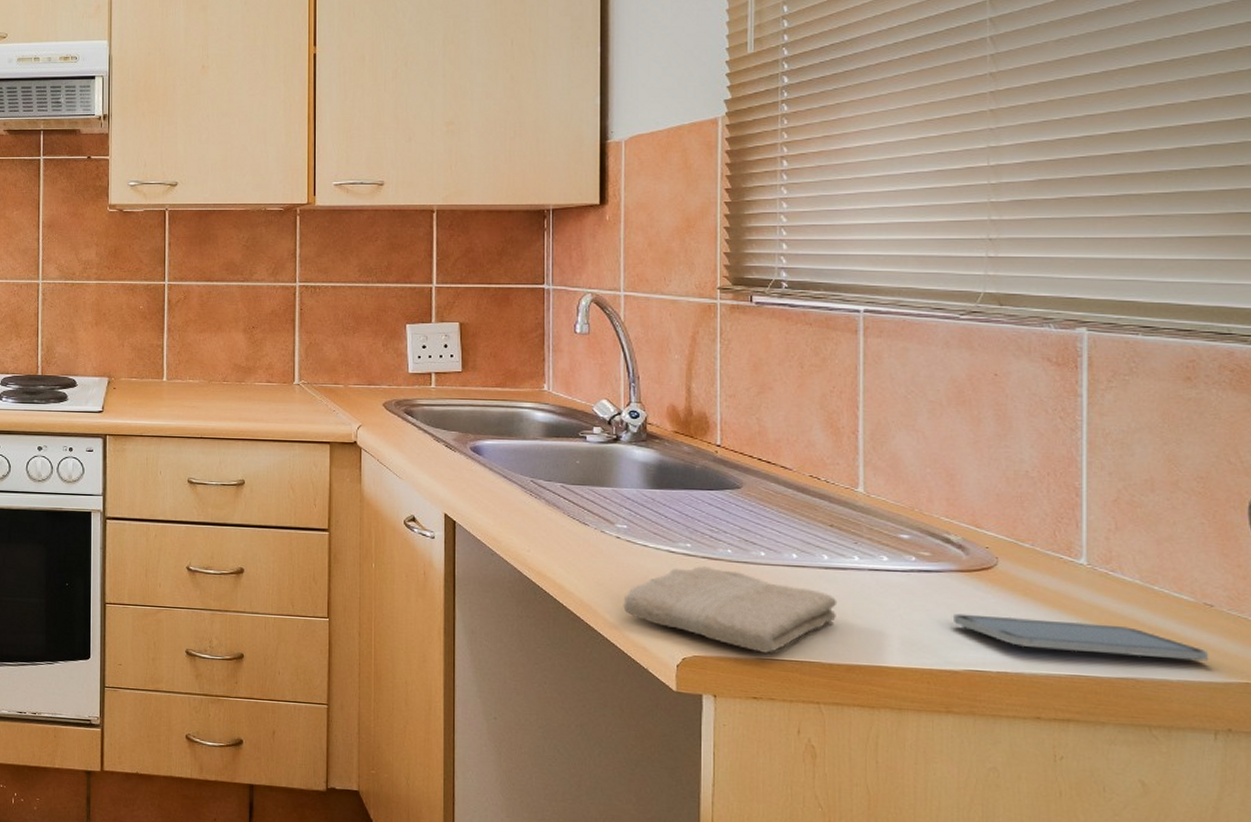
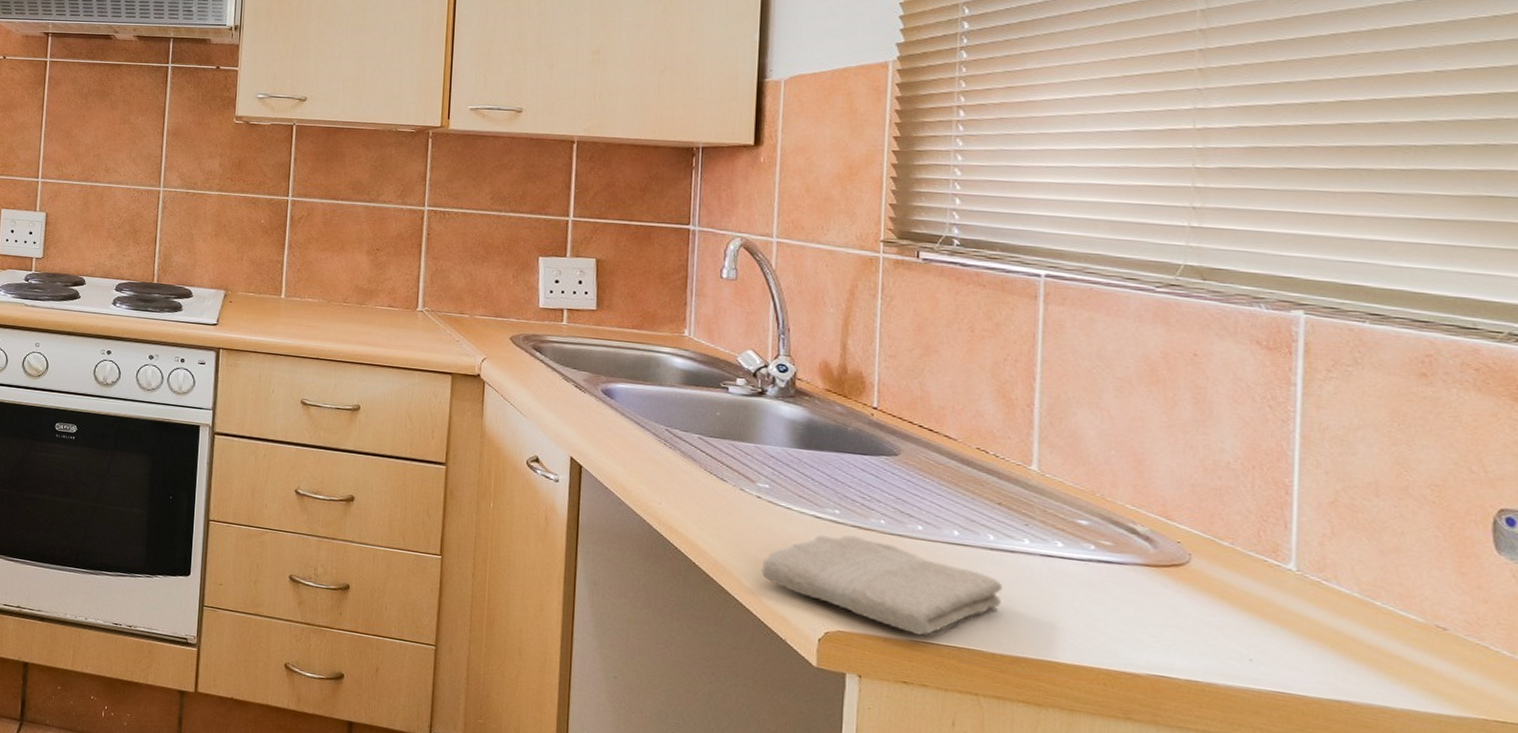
smartphone: present [952,613,1209,661] -> none [1135,611,1440,691]

